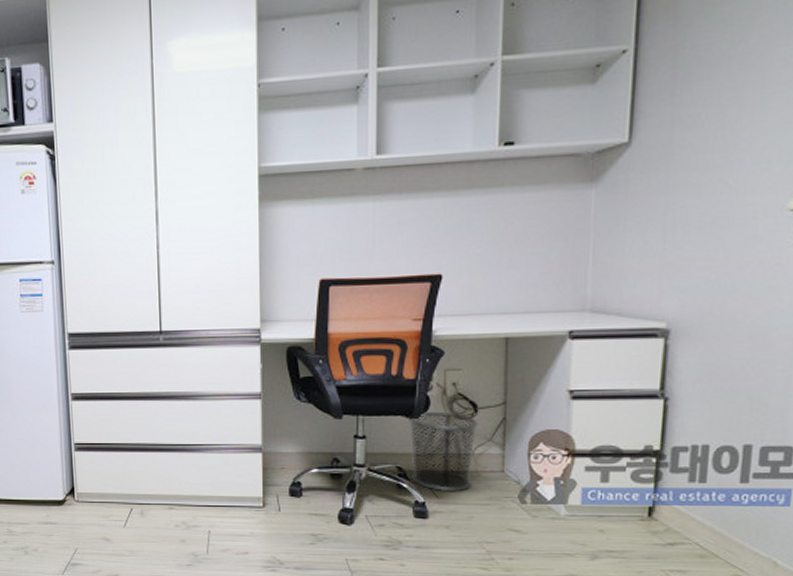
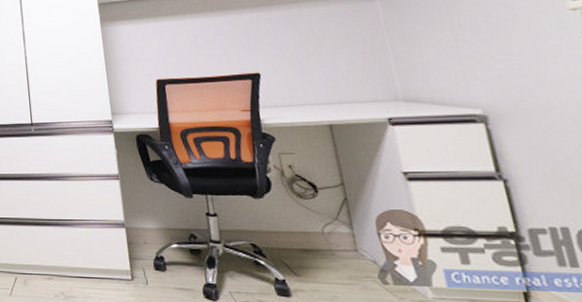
waste bin: present [408,411,478,491] -> none [253,191,328,269]

